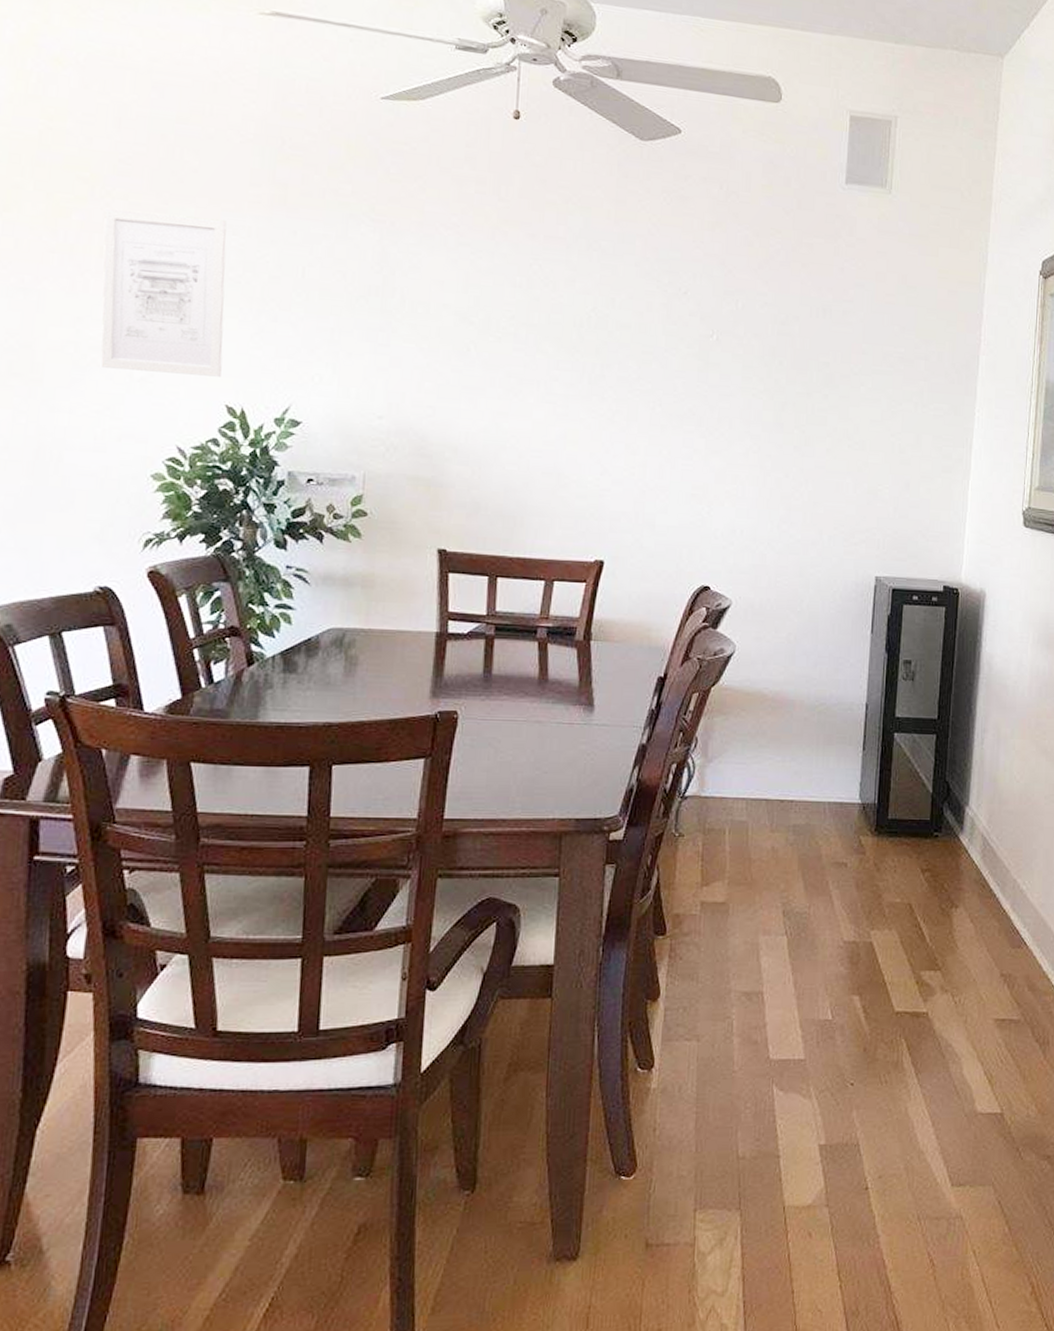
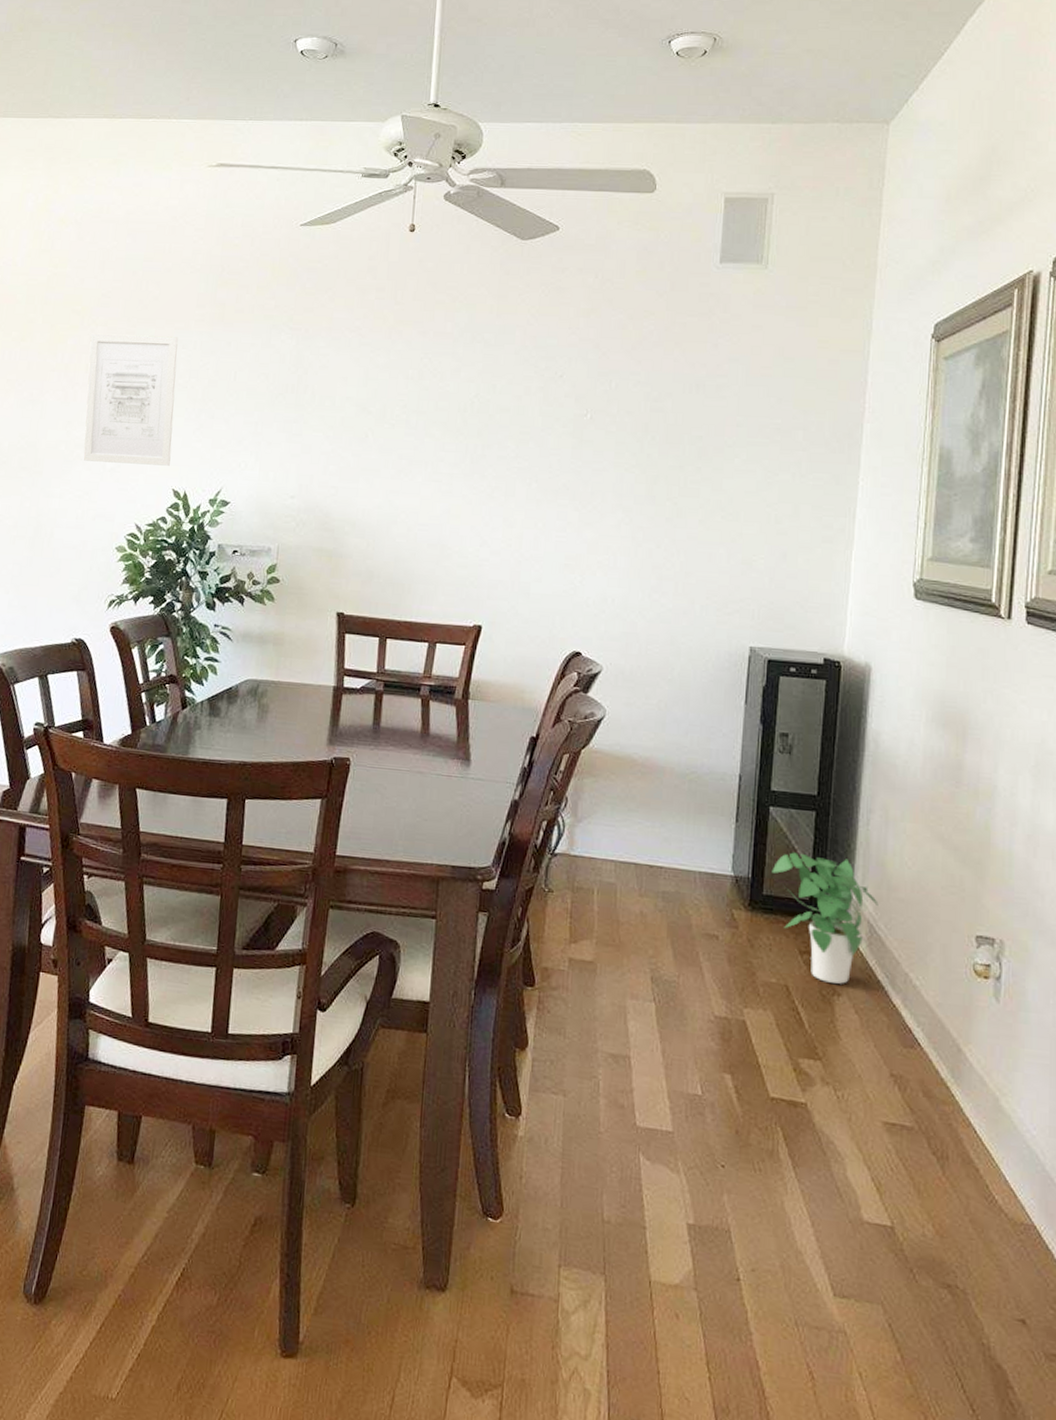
potted plant: none [896,775,991,896] -> present [771,852,879,984]

